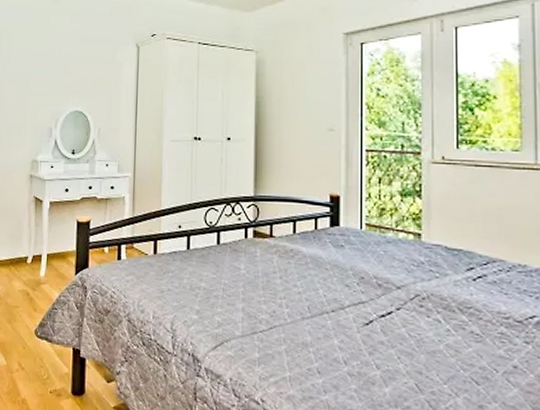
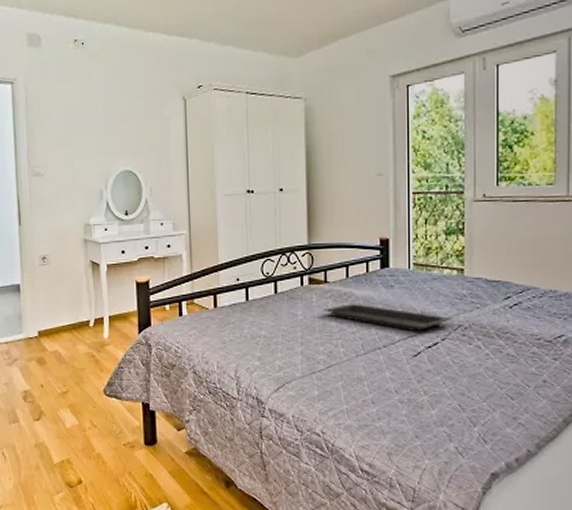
serving tray: none [267,261,408,297] -> present [323,304,452,331]

